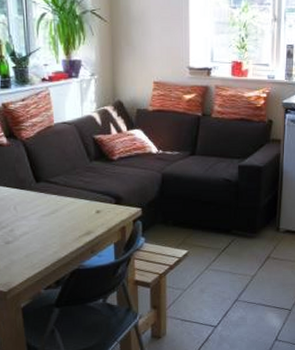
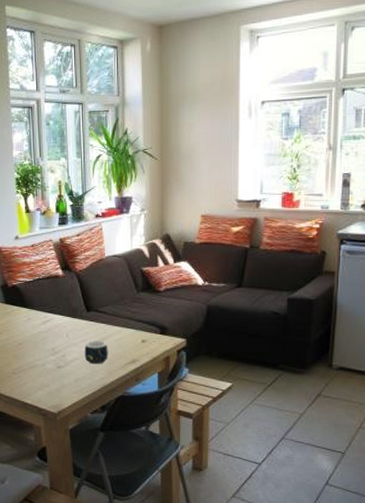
mug: none [35,213,61,238] -> present [84,341,108,365]

